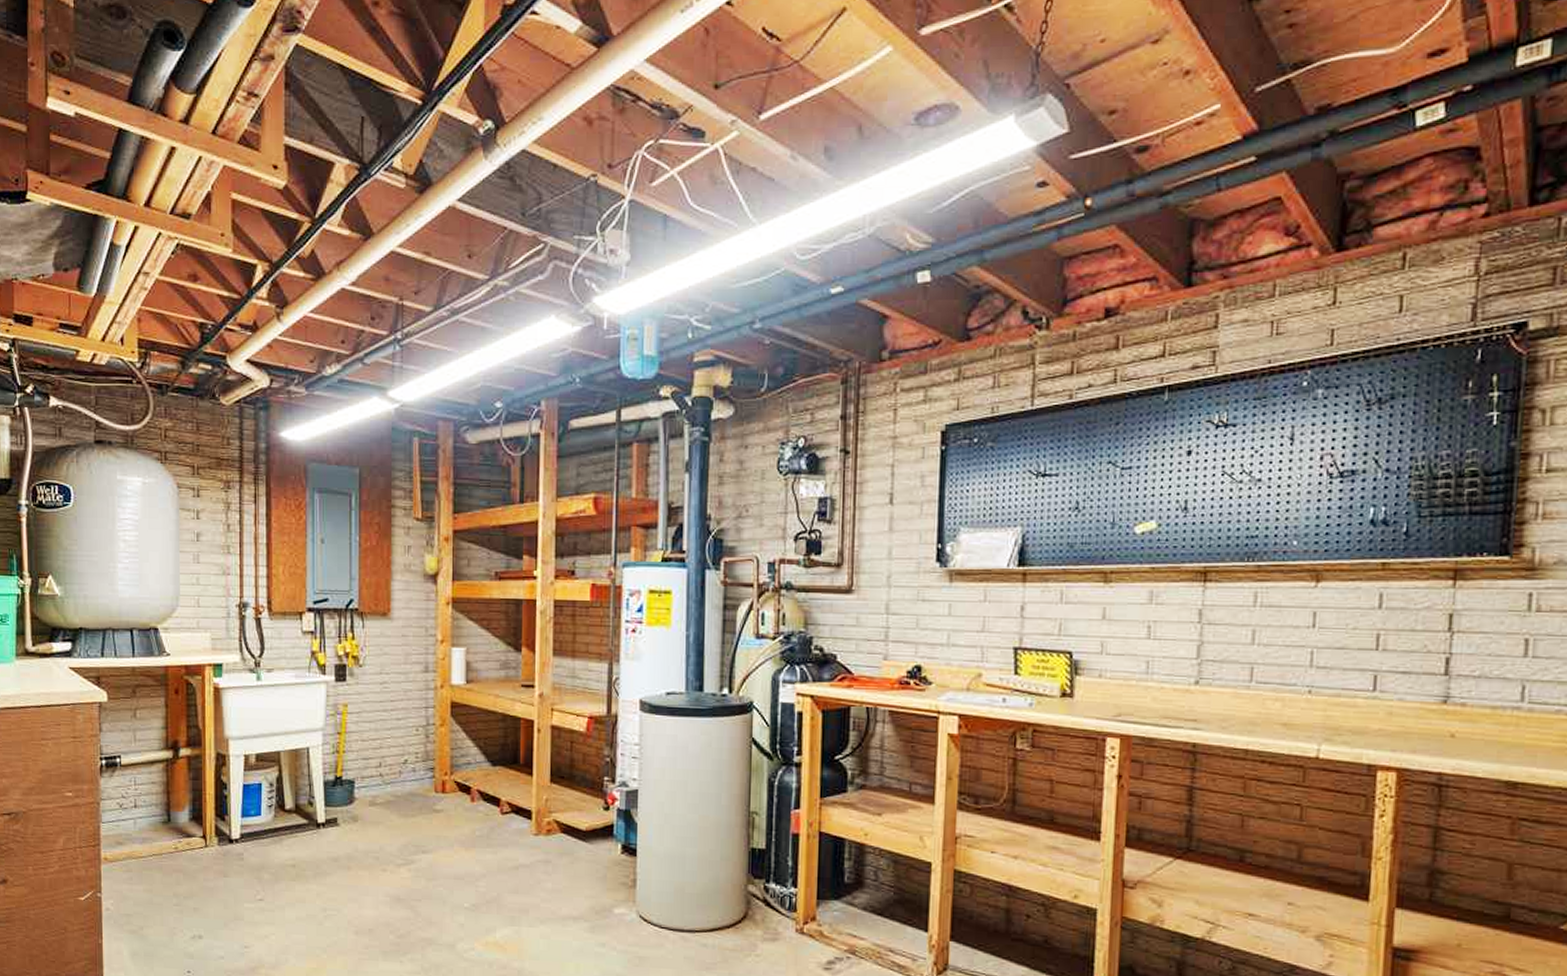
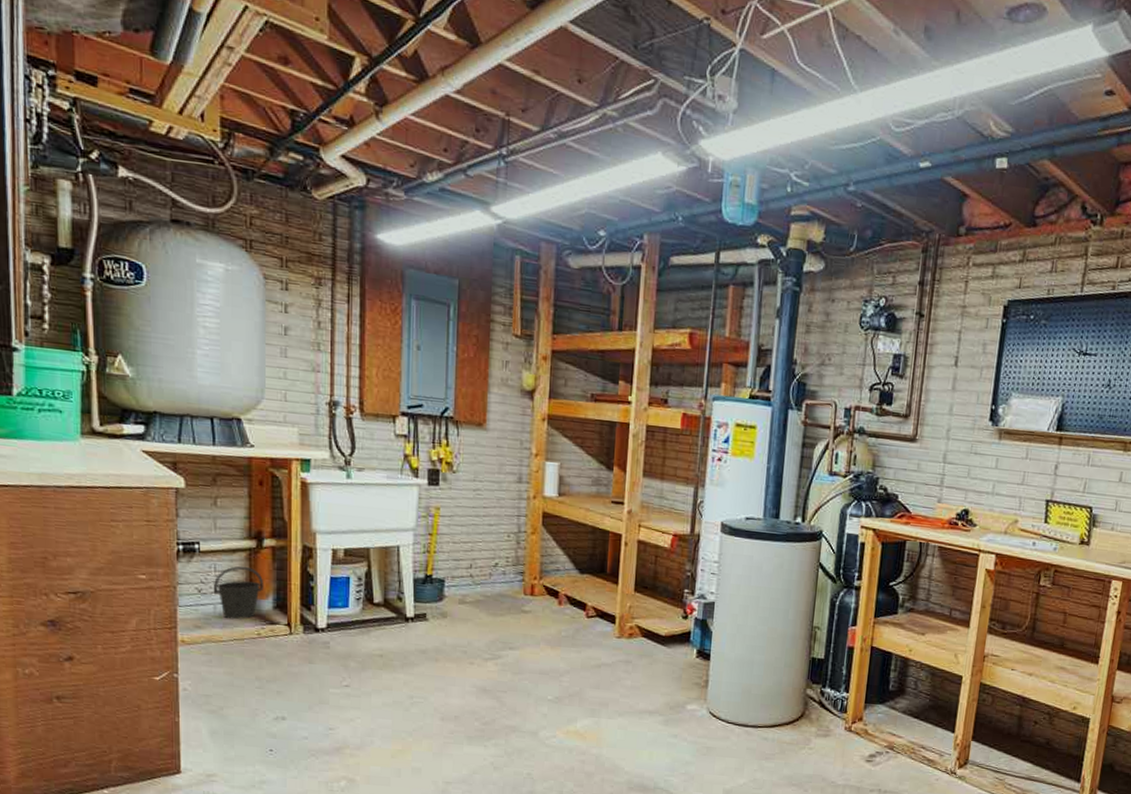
bucket: none [134,777,181,834] -> present [214,565,264,620]

